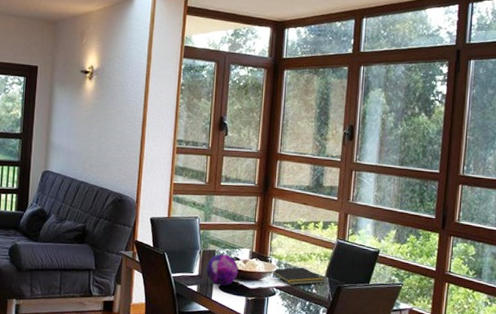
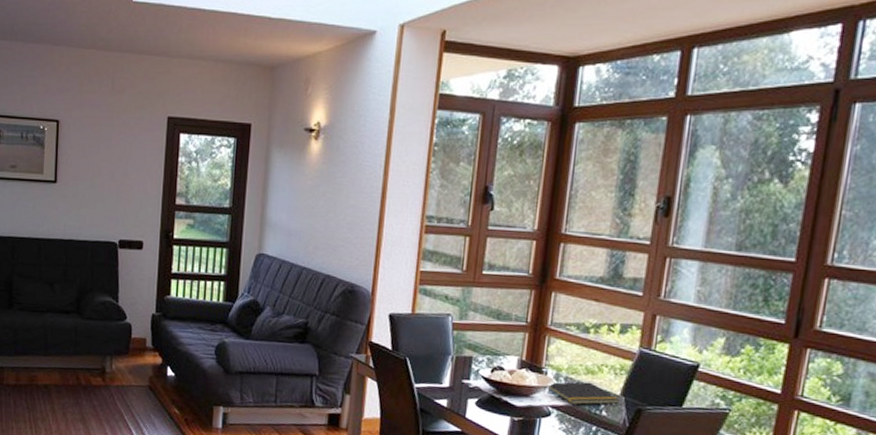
decorative orb: present [206,254,238,286] -> none [459,361,502,402]

